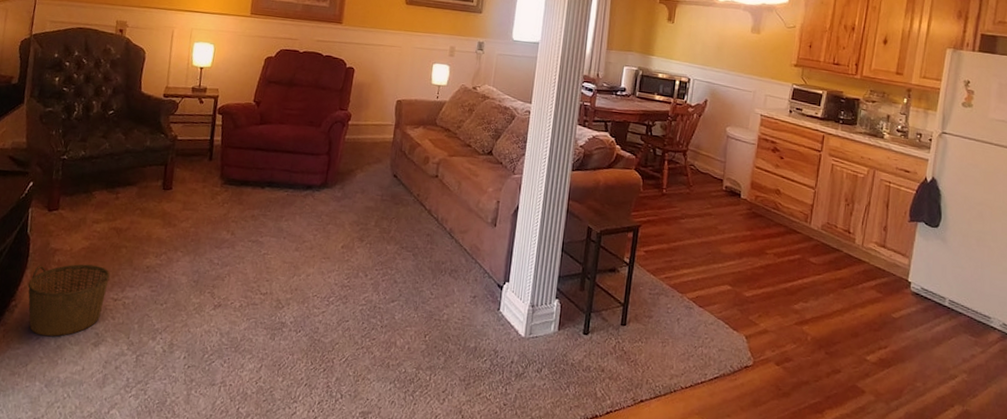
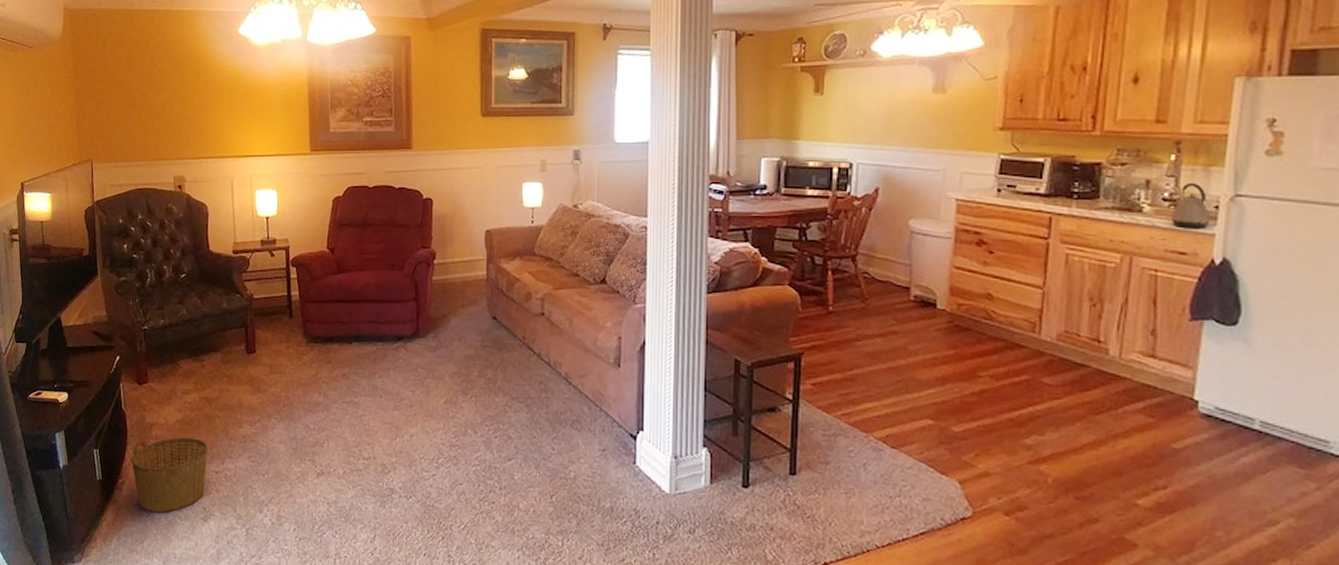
kettle: none [901,120,927,155] -> present [1170,182,1211,229]

